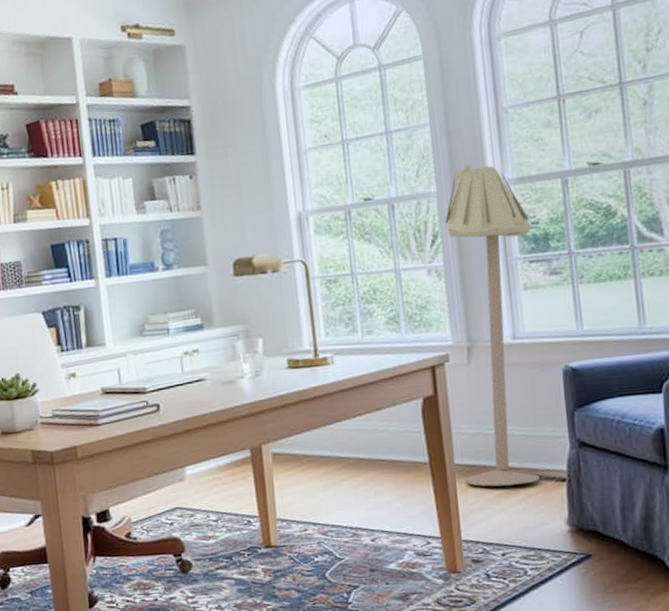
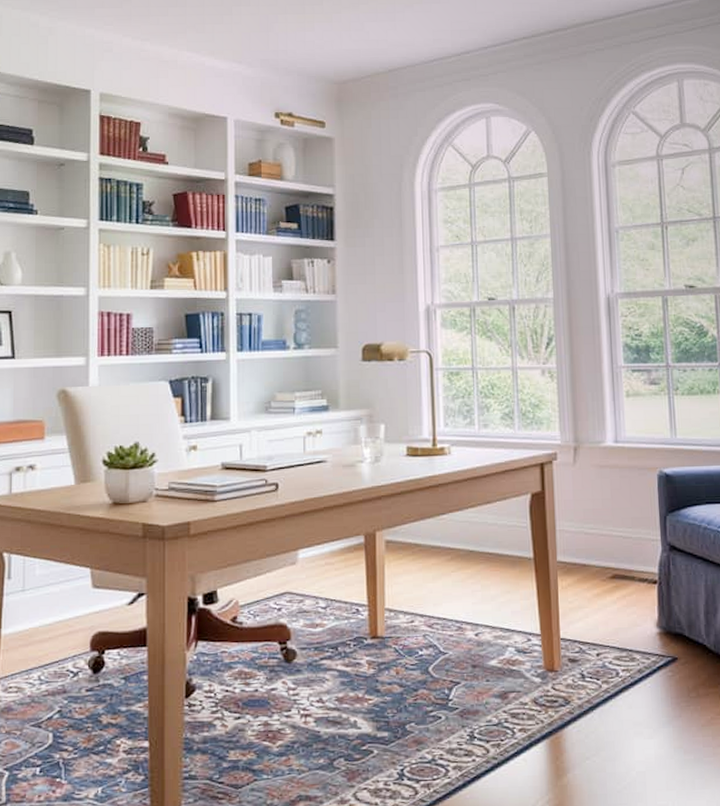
floor lamp: present [445,163,539,487] -> none [560,275,635,586]

